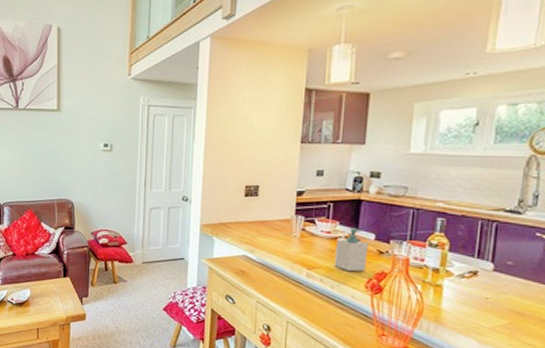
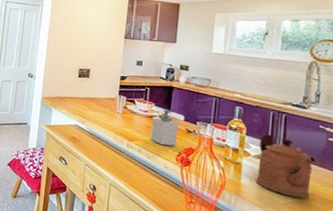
coffeepot: none [458,248,530,320] -> present [255,134,316,199]

